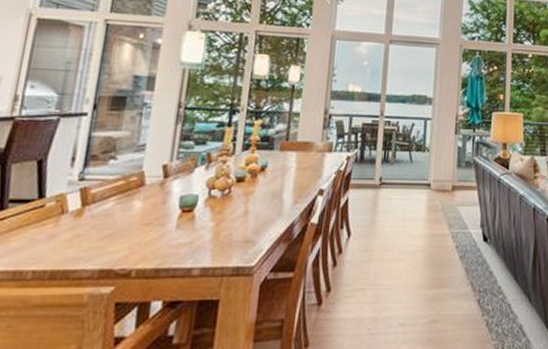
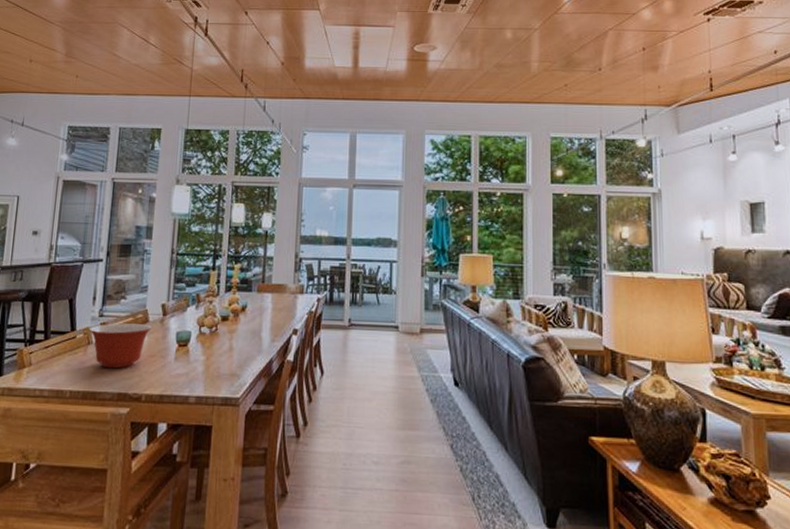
mixing bowl: none [63,188,148,241] -> present [88,323,152,369]

